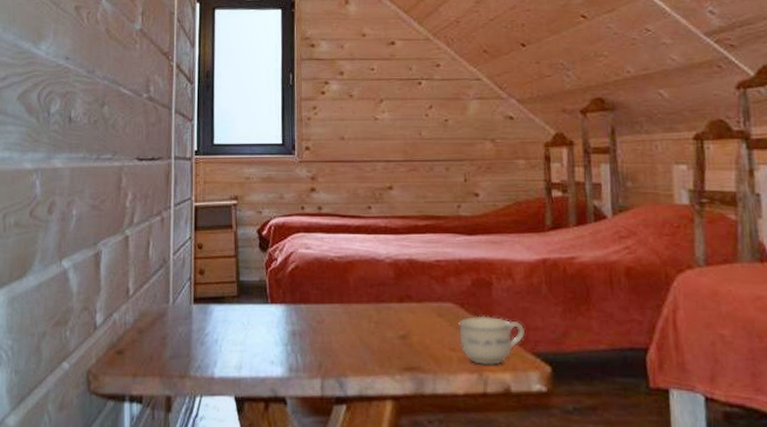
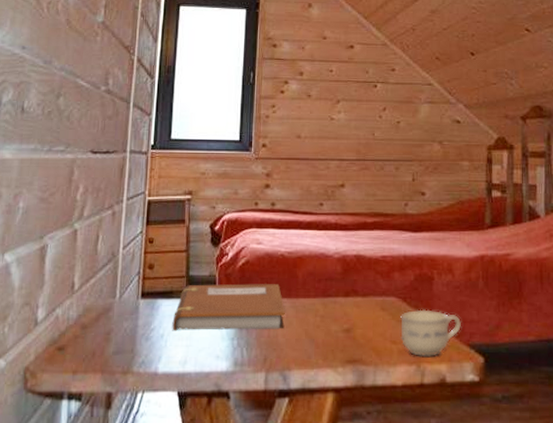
notebook: none [225,289,338,336] -> present [172,284,285,331]

